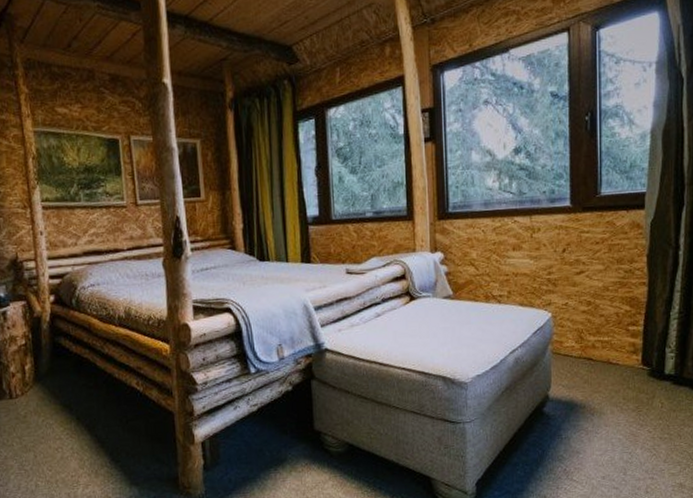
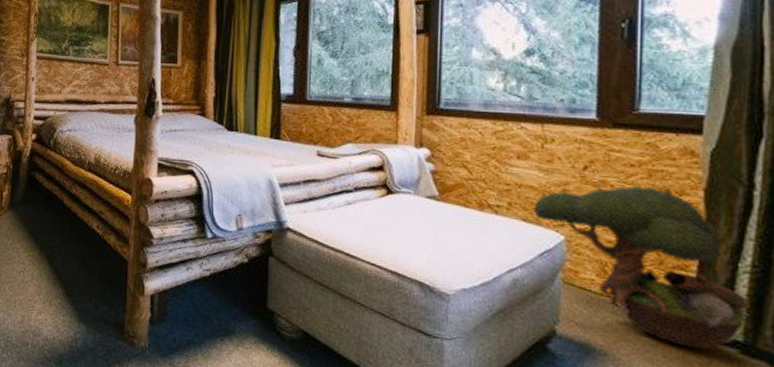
decorative tree: none [527,259,678,388] -> present [534,184,750,350]

